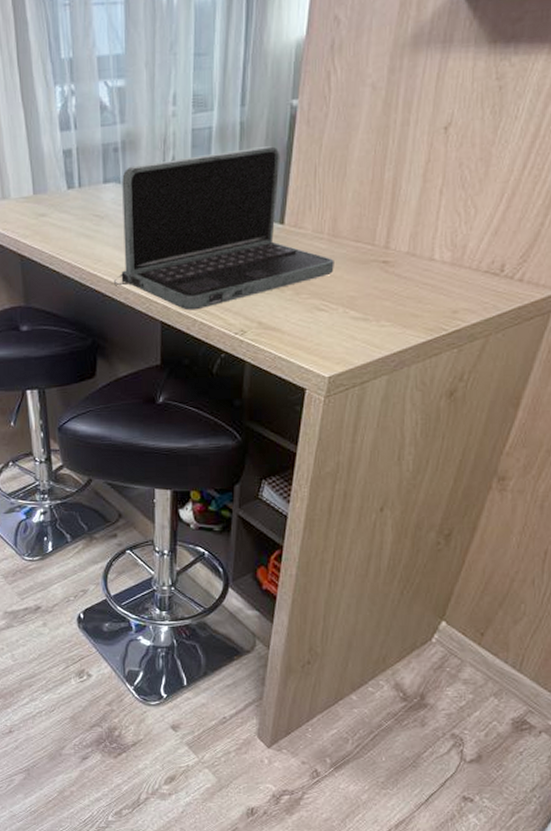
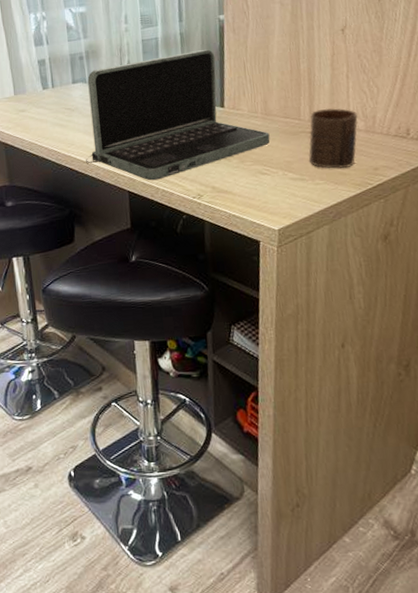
cup: none [376,232,446,309] -> present [308,108,359,169]

